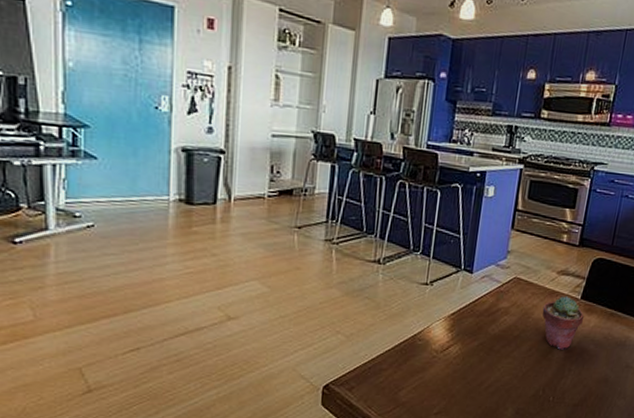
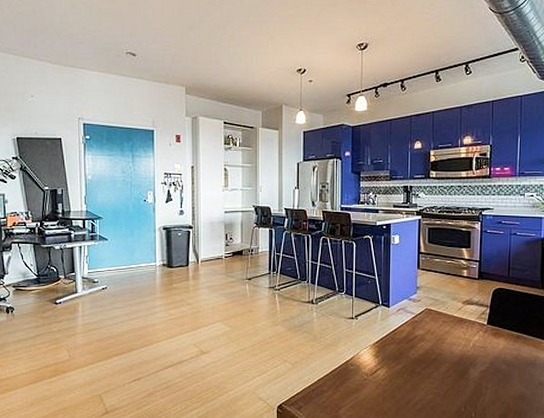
potted succulent: present [542,296,584,350] -> none [454,322,492,370]

